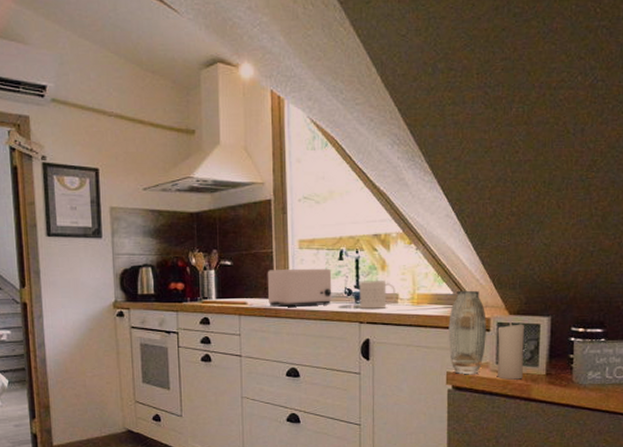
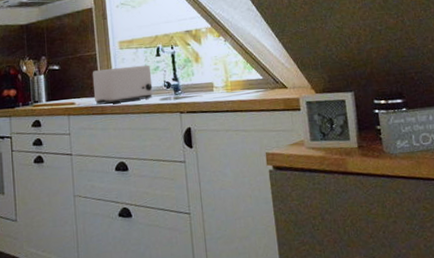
mug: present [359,279,396,309] -> none [176,71,211,99]
vase: present [448,290,486,375] -> none [261,73,299,154]
candle: present [496,321,524,381] -> none [307,99,337,156]

